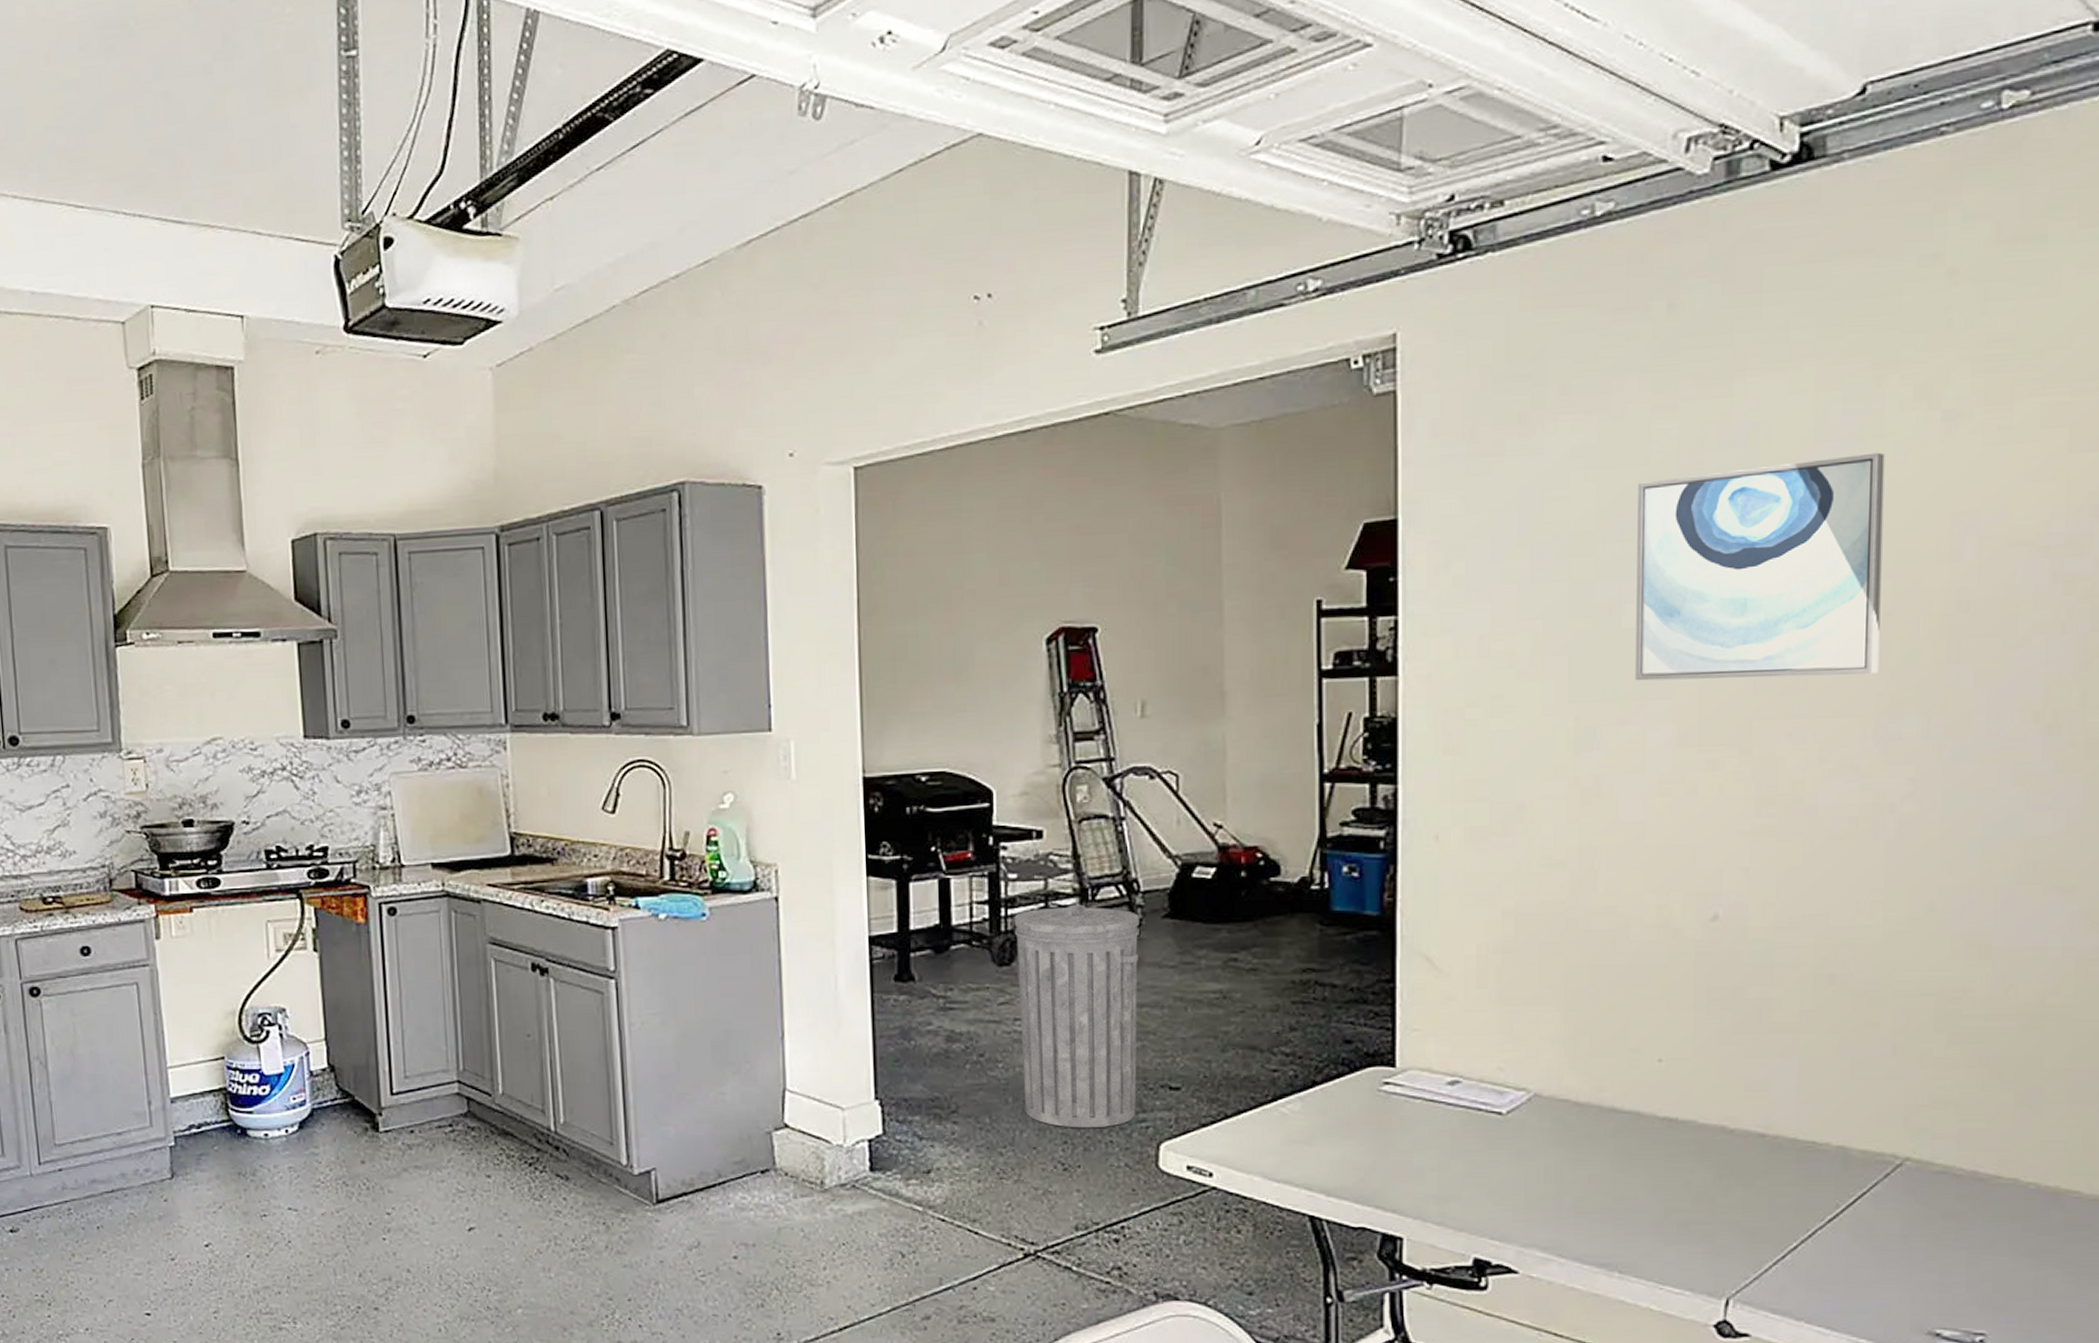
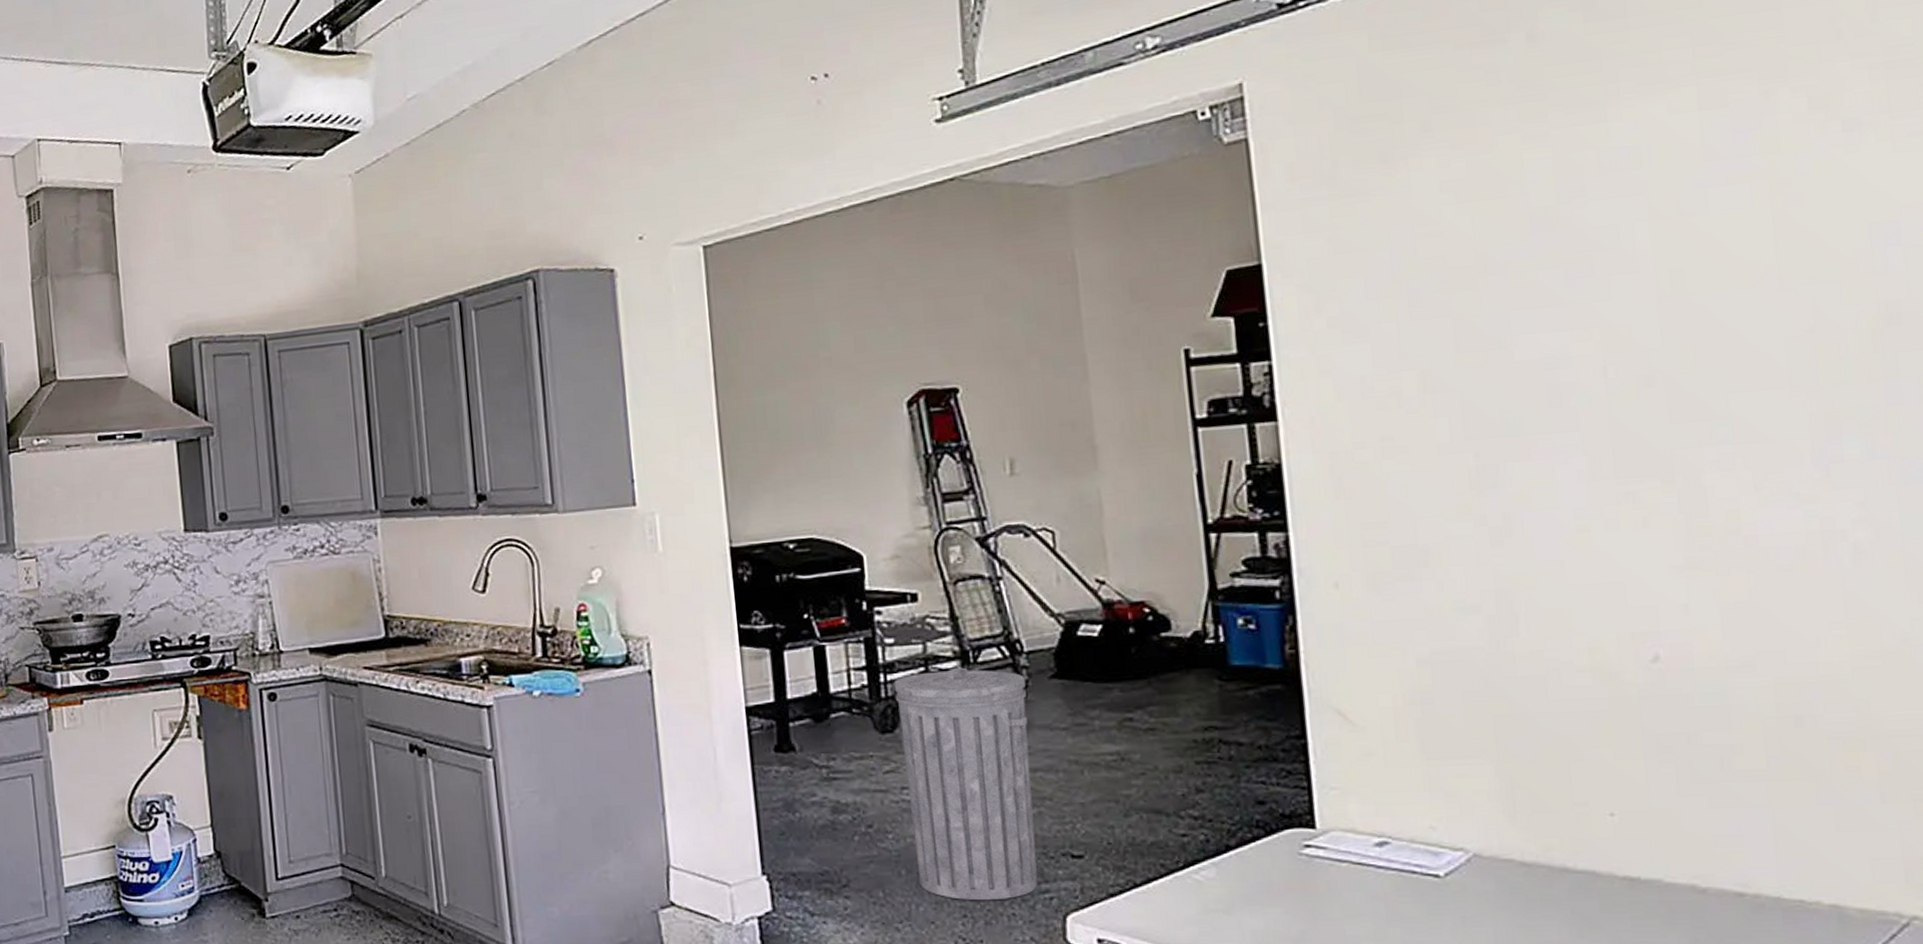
wall art: present [1635,452,1885,681] -> none [1516,167,1808,414]

